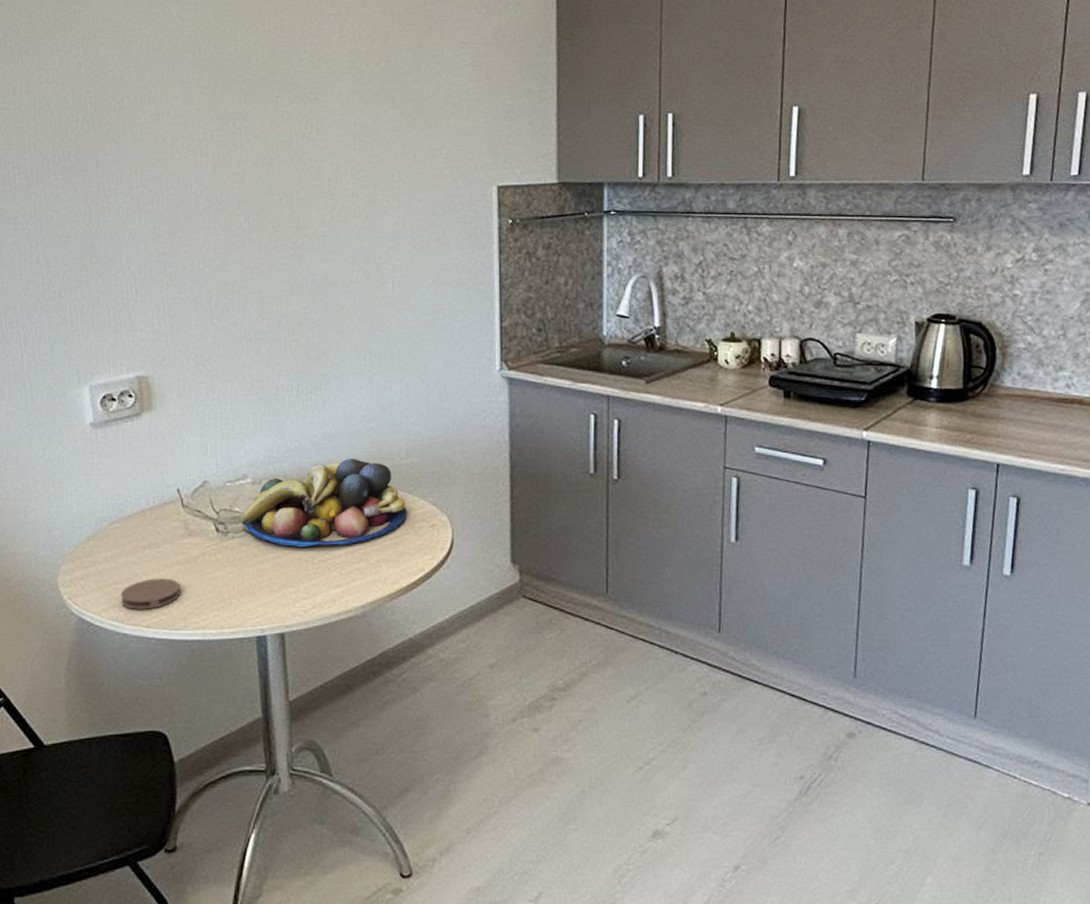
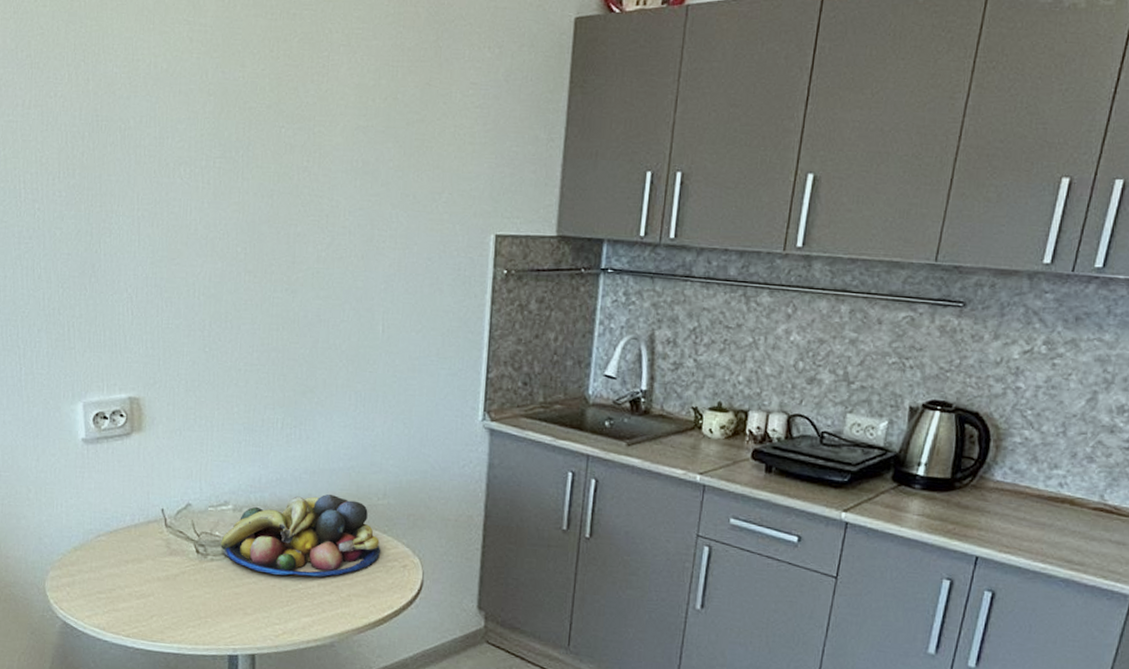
coaster: present [120,578,180,610] -> none [103,591,160,620]

